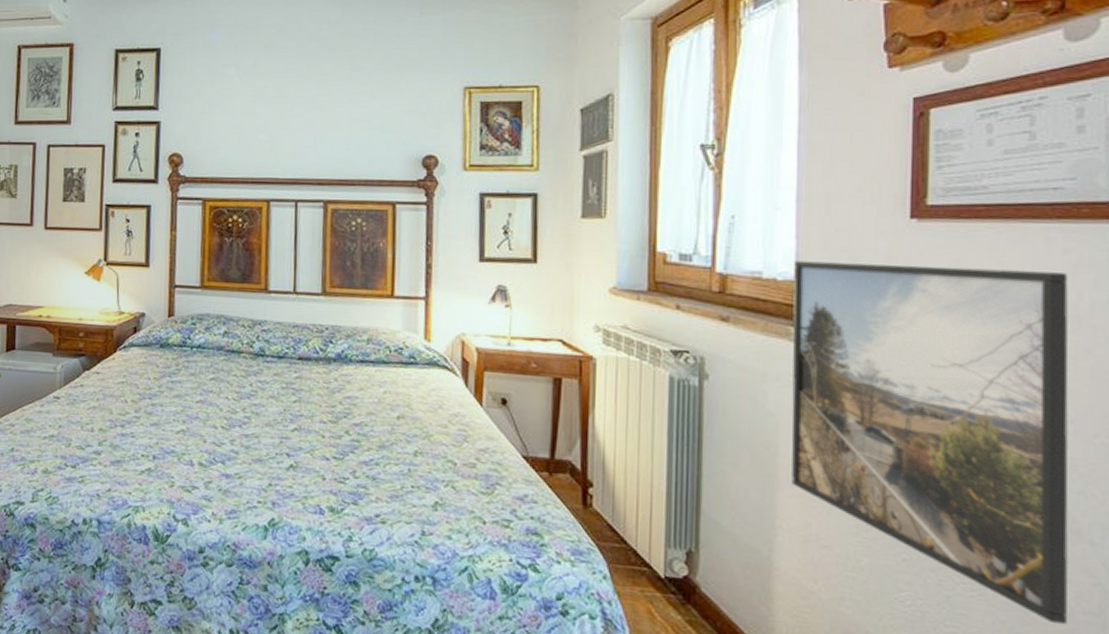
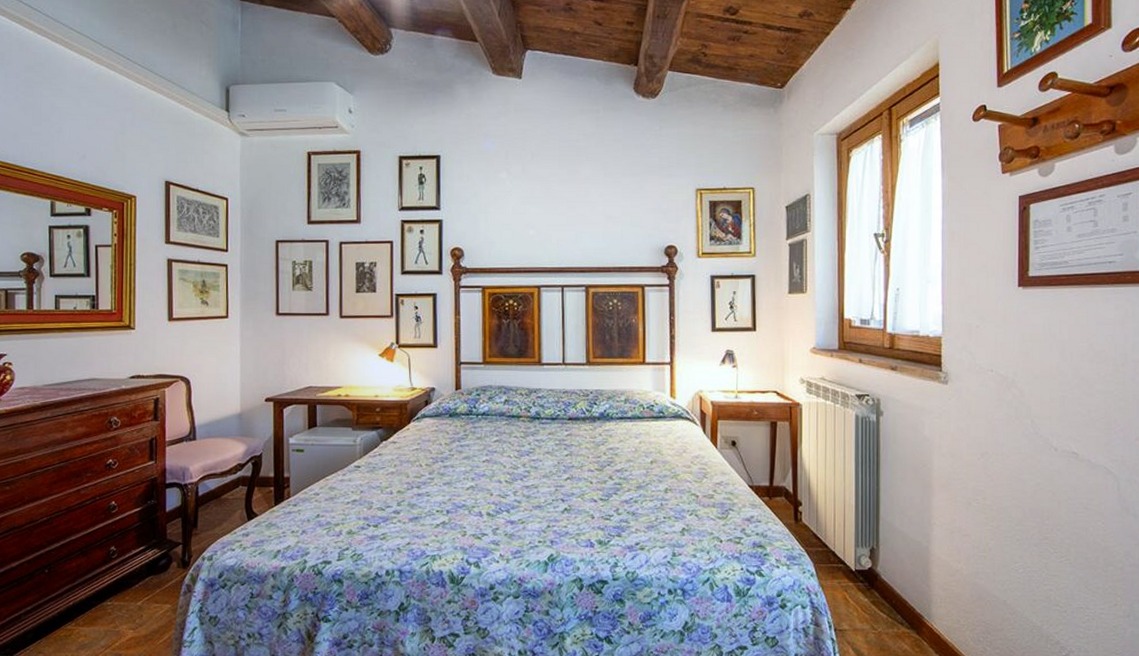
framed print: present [791,260,1069,625] -> none [941,321,1121,576]

